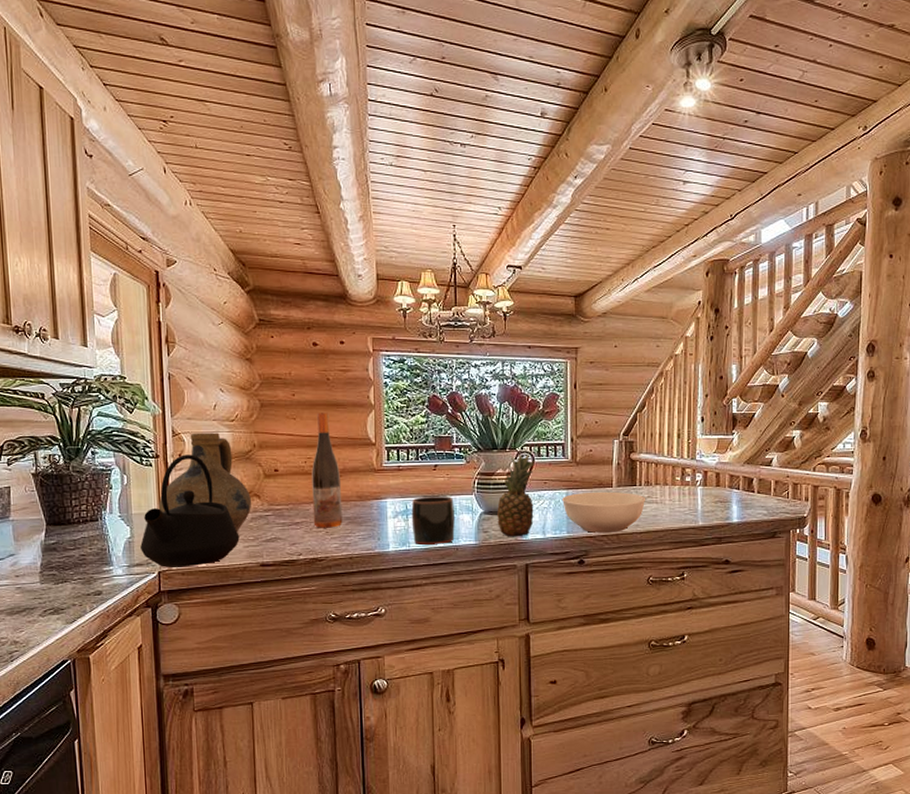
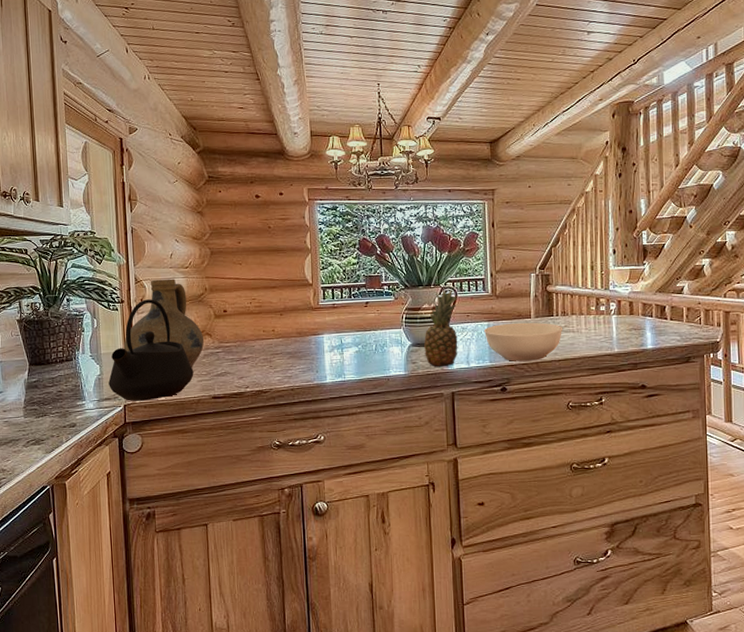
wine bottle: present [311,413,343,528] -> none [256,257,285,363]
mug: present [411,495,455,546] -> none [346,330,386,377]

